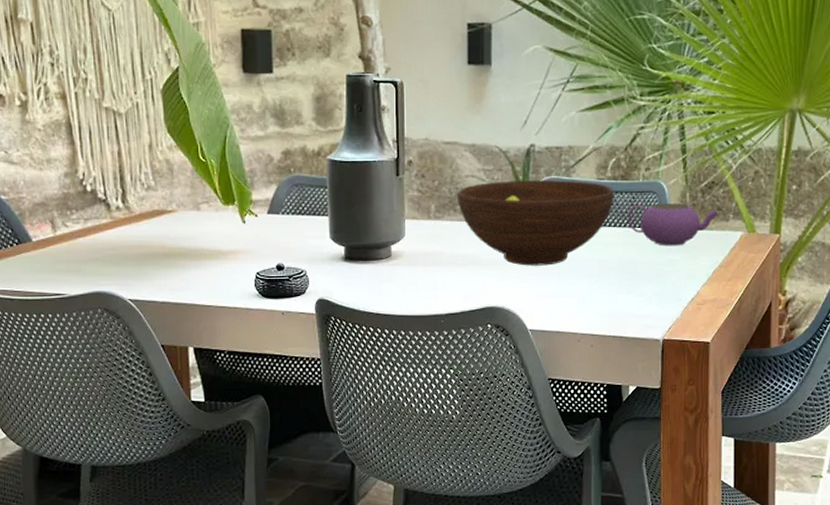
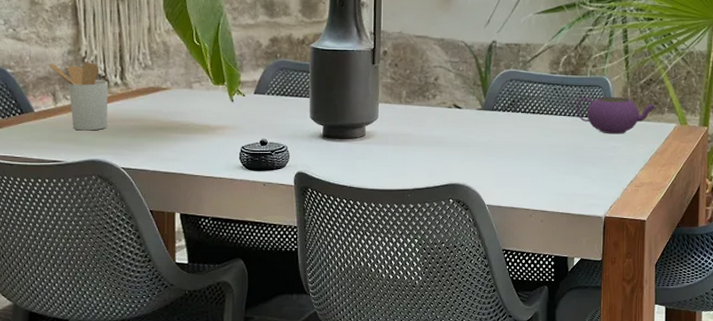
utensil holder: none [45,185,111,260] -> present [49,62,108,131]
fruit bowl: present [456,180,614,266] -> none [426,72,565,148]

